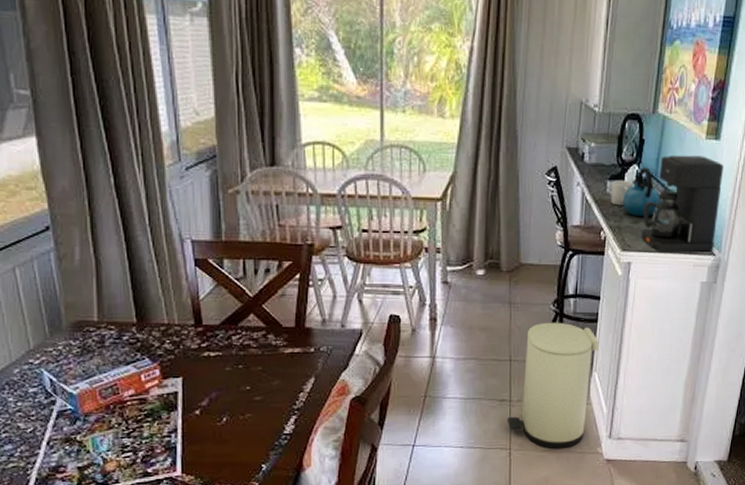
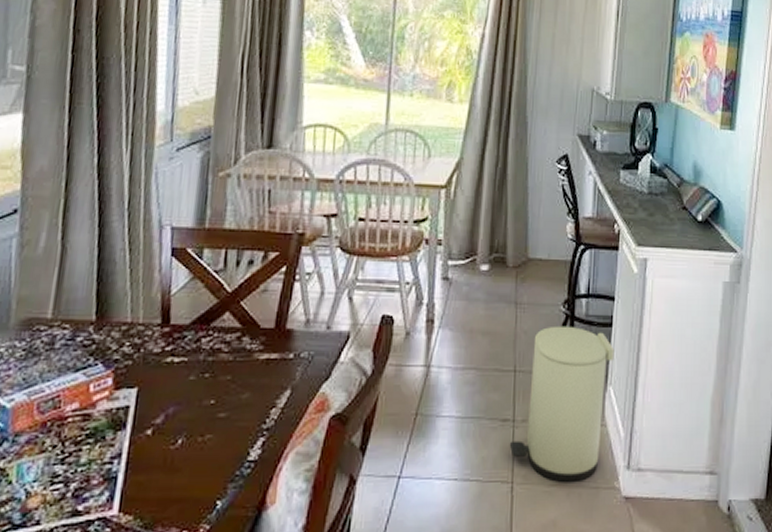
mug: present [610,180,633,206] -> none [624,169,647,197]
kettle: present [622,167,661,217] -> none [636,156,677,210]
coffee maker: present [641,155,723,254] -> none [657,144,740,250]

